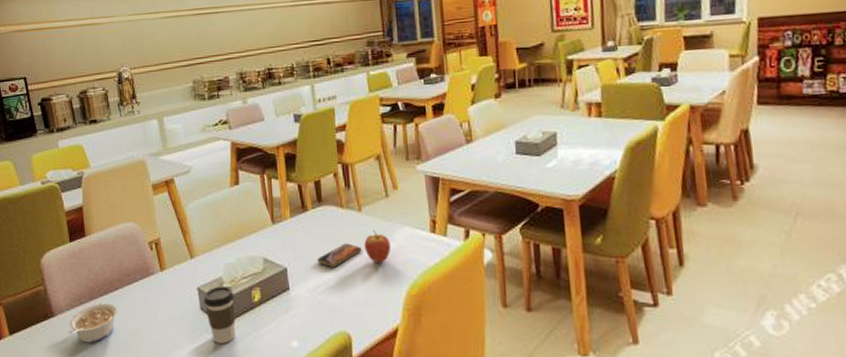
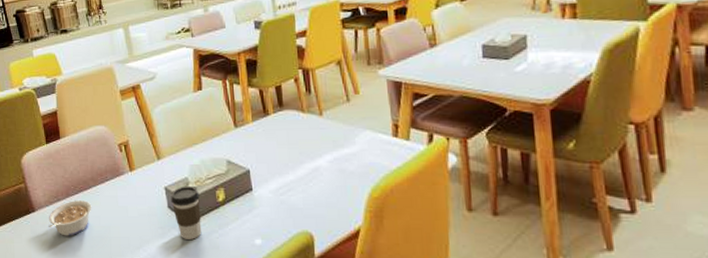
smartphone: present [317,243,362,267] -> none [279,146,323,169]
fruit: present [364,229,391,263] -> none [325,133,352,166]

